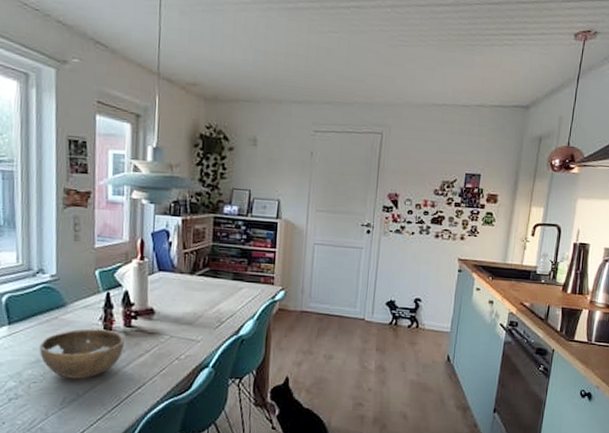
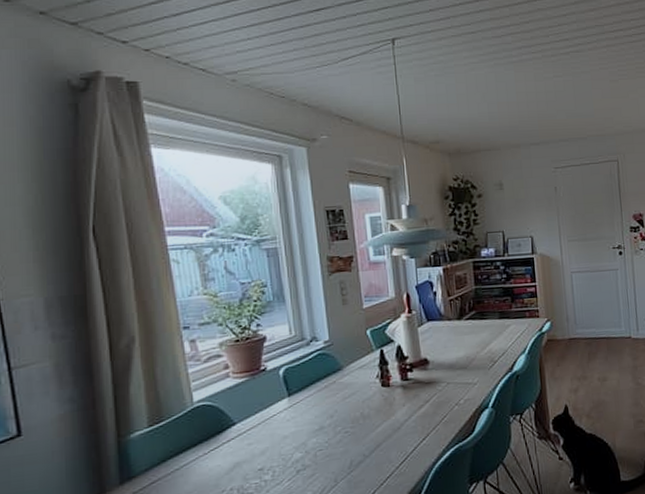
bowl: present [40,329,124,379] -> none [322,386,403,441]

